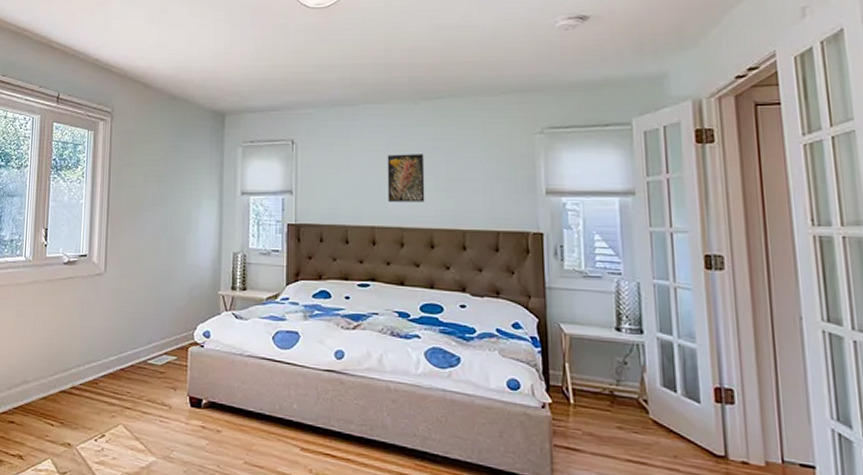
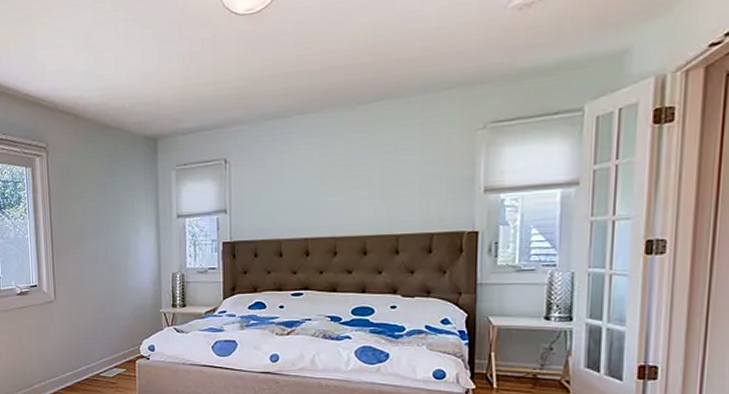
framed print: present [387,154,425,202] -> none [321,161,359,213]

